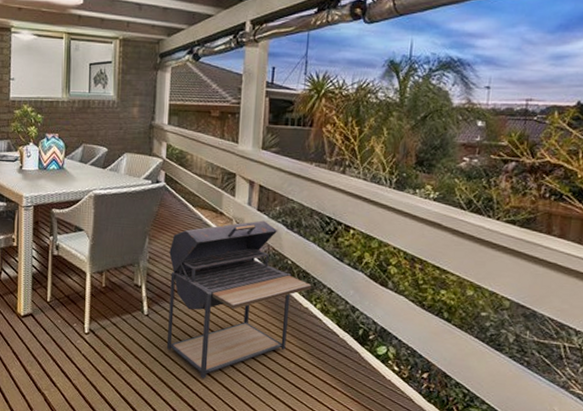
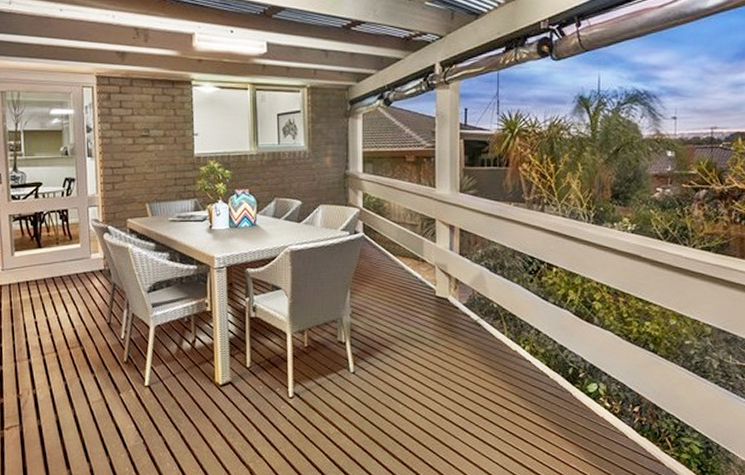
barbecue grill: present [167,220,312,379] -> none [372,265,519,434]

